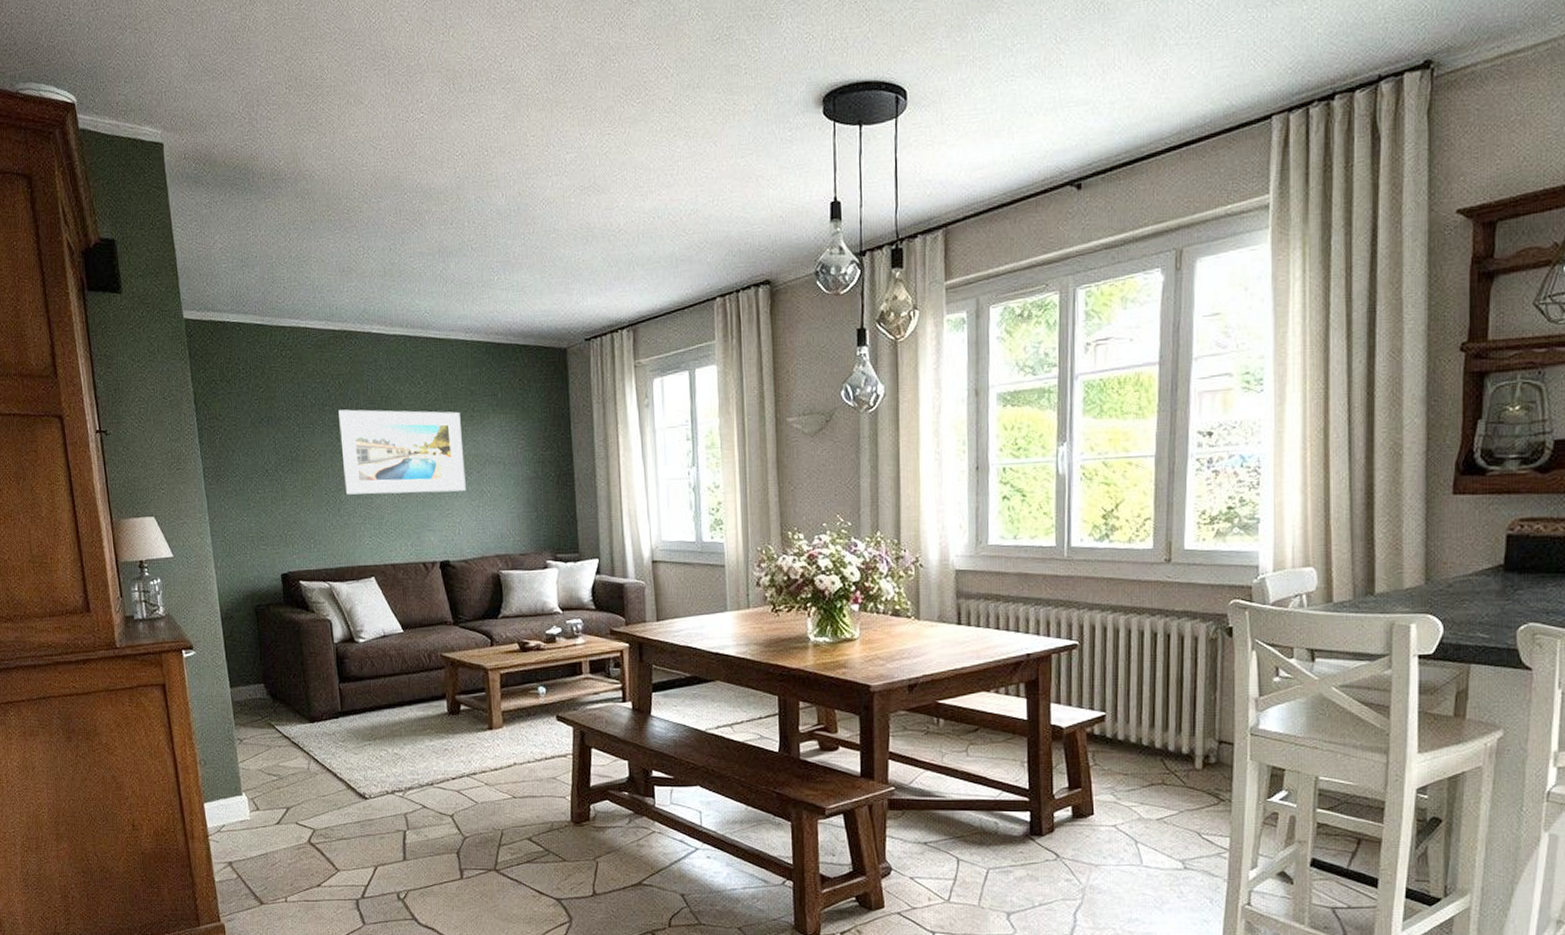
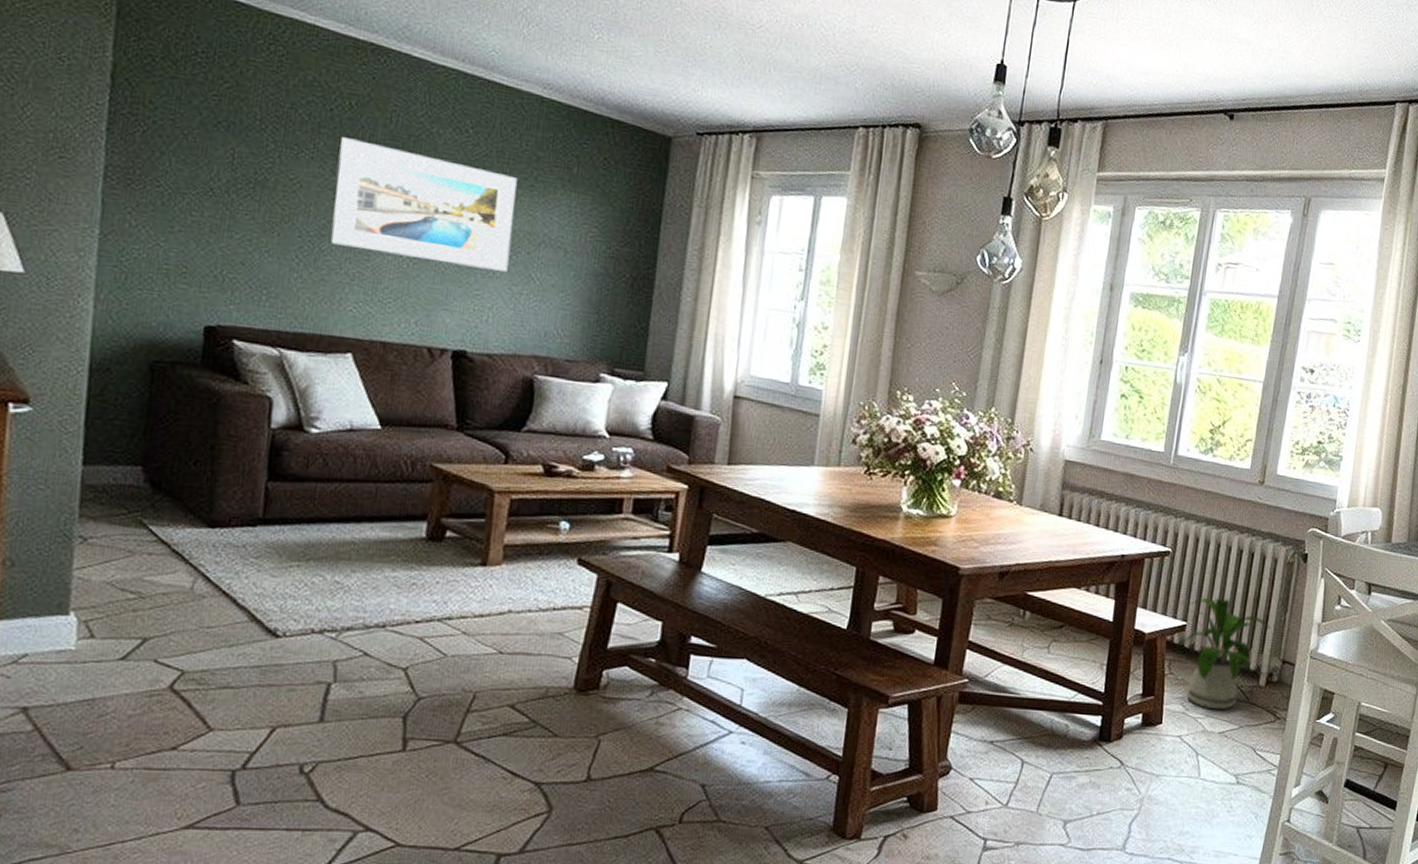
house plant: none [1103,684,1200,797] -> present [1184,597,1271,710]

